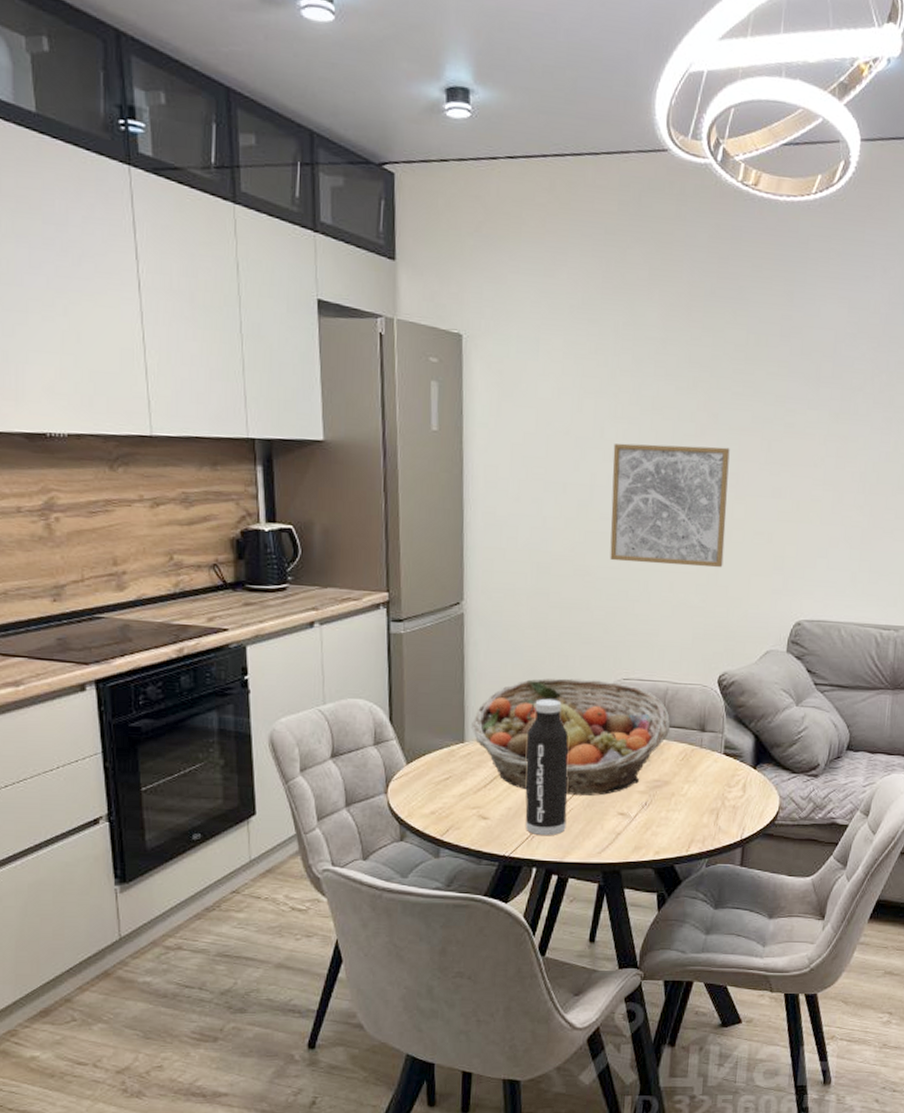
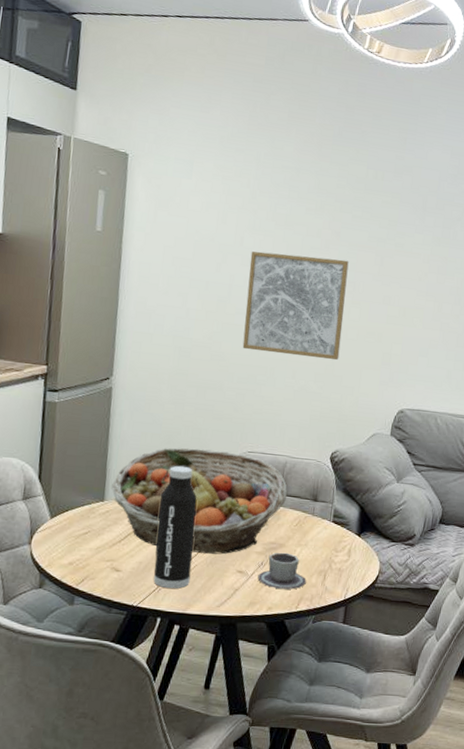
cup: none [641,790,697,831] -> present [257,552,306,589]

